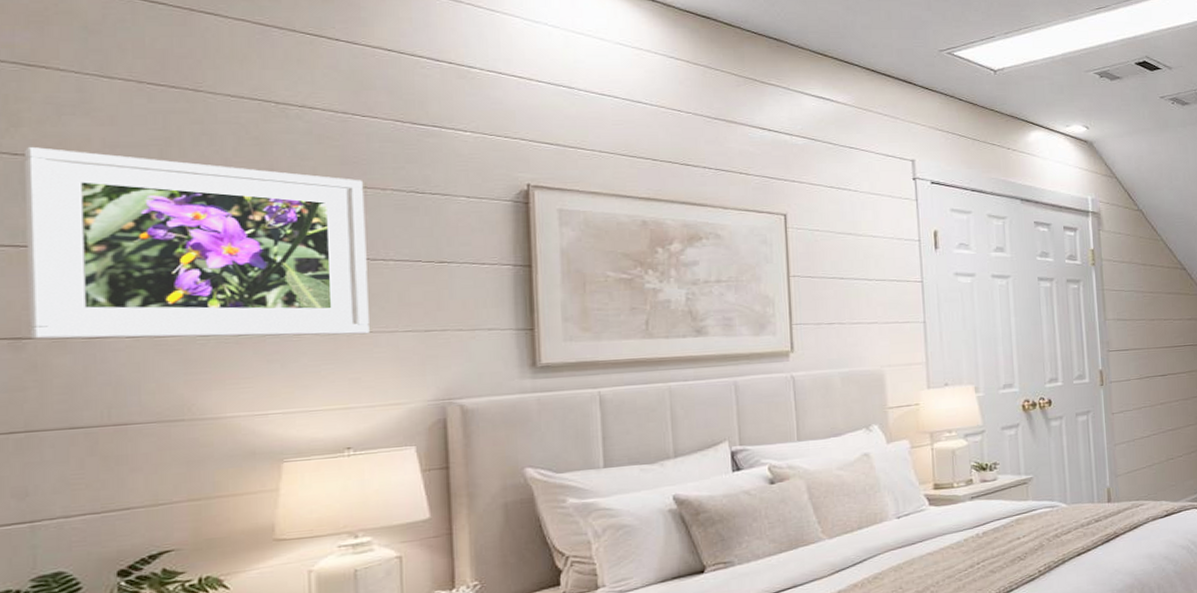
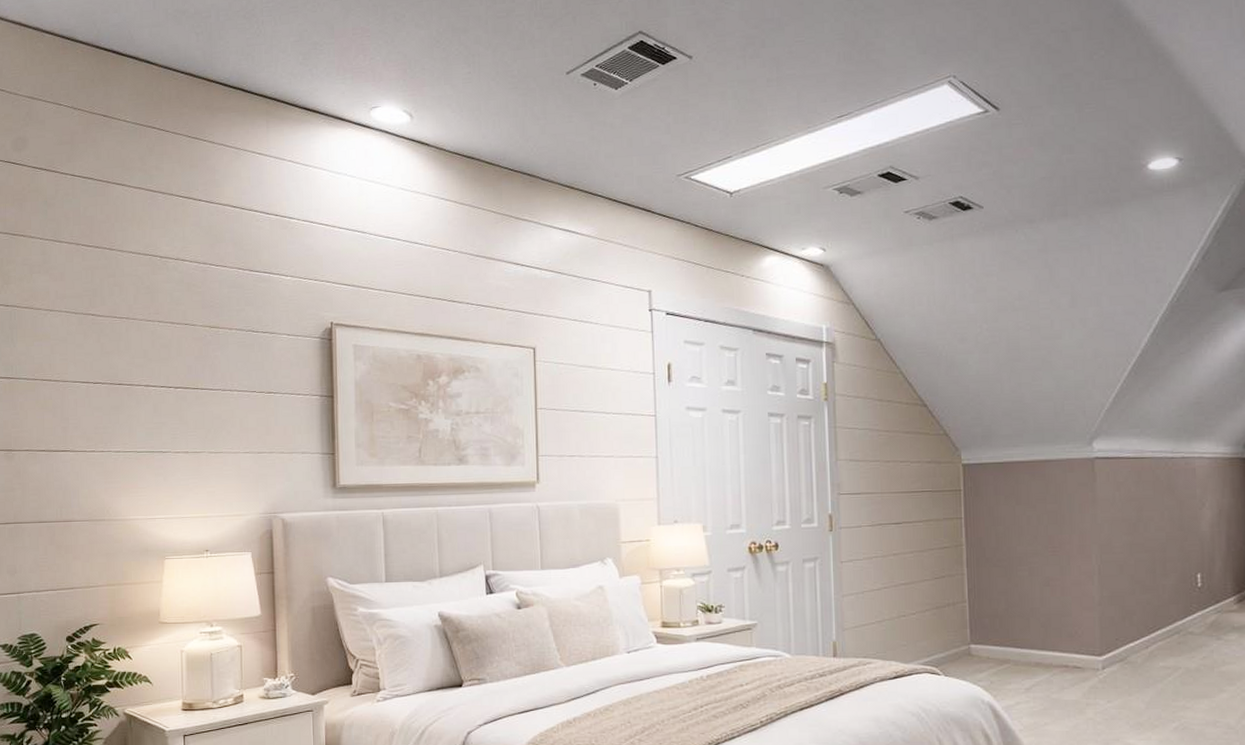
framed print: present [25,147,369,340] -> none [12,300,221,455]

